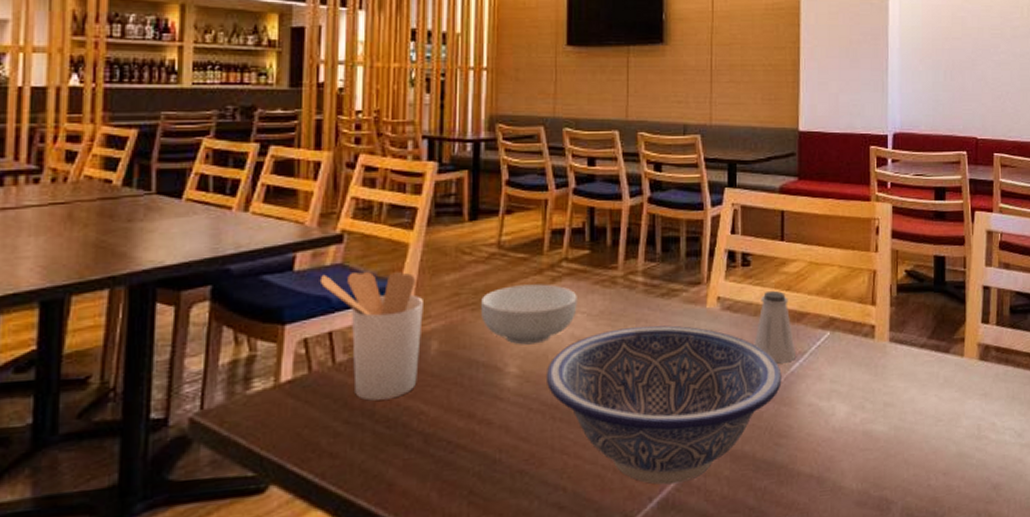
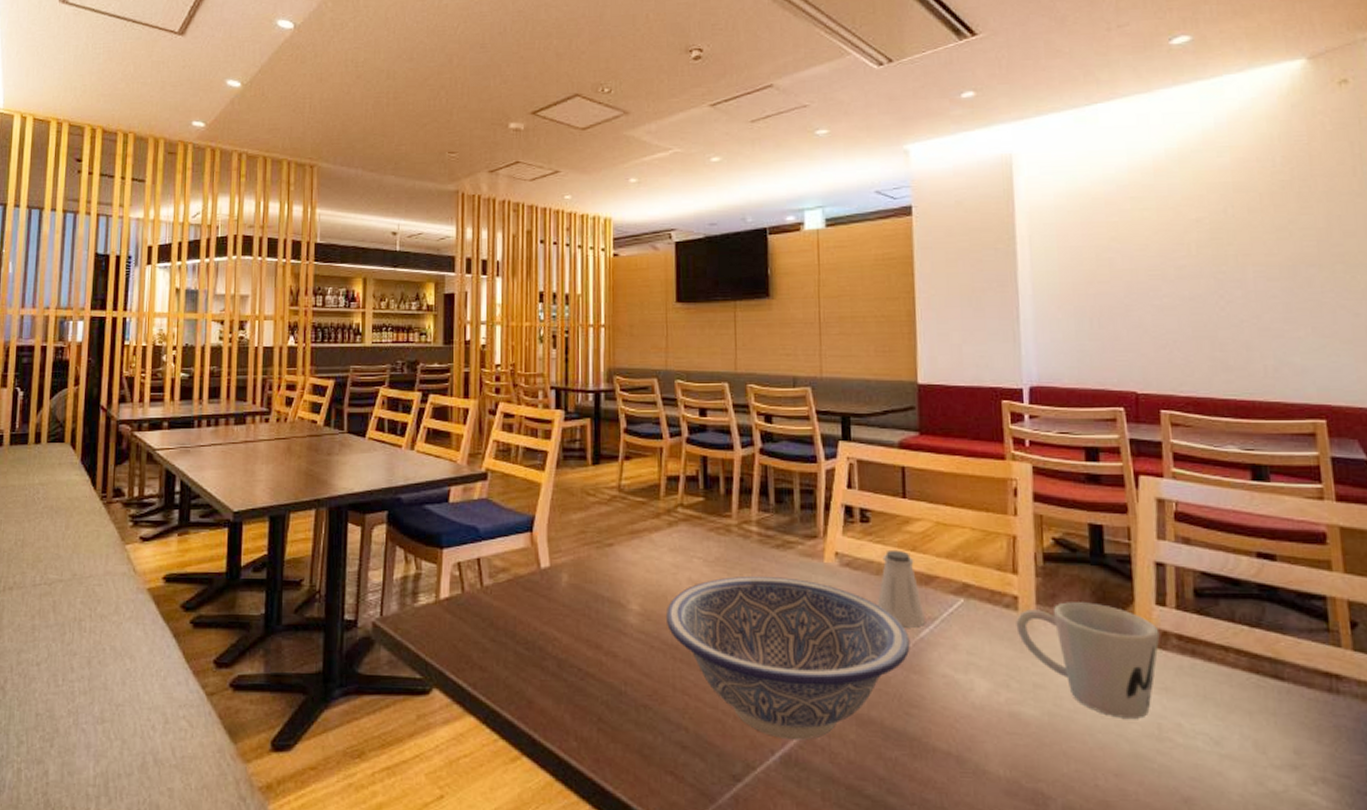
utensil holder: present [319,272,423,401] -> none [469,507,555,623]
cereal bowl: present [481,284,577,345] -> none [605,527,694,585]
mug: none [872,325,983,424] -> present [1016,602,1160,719]

